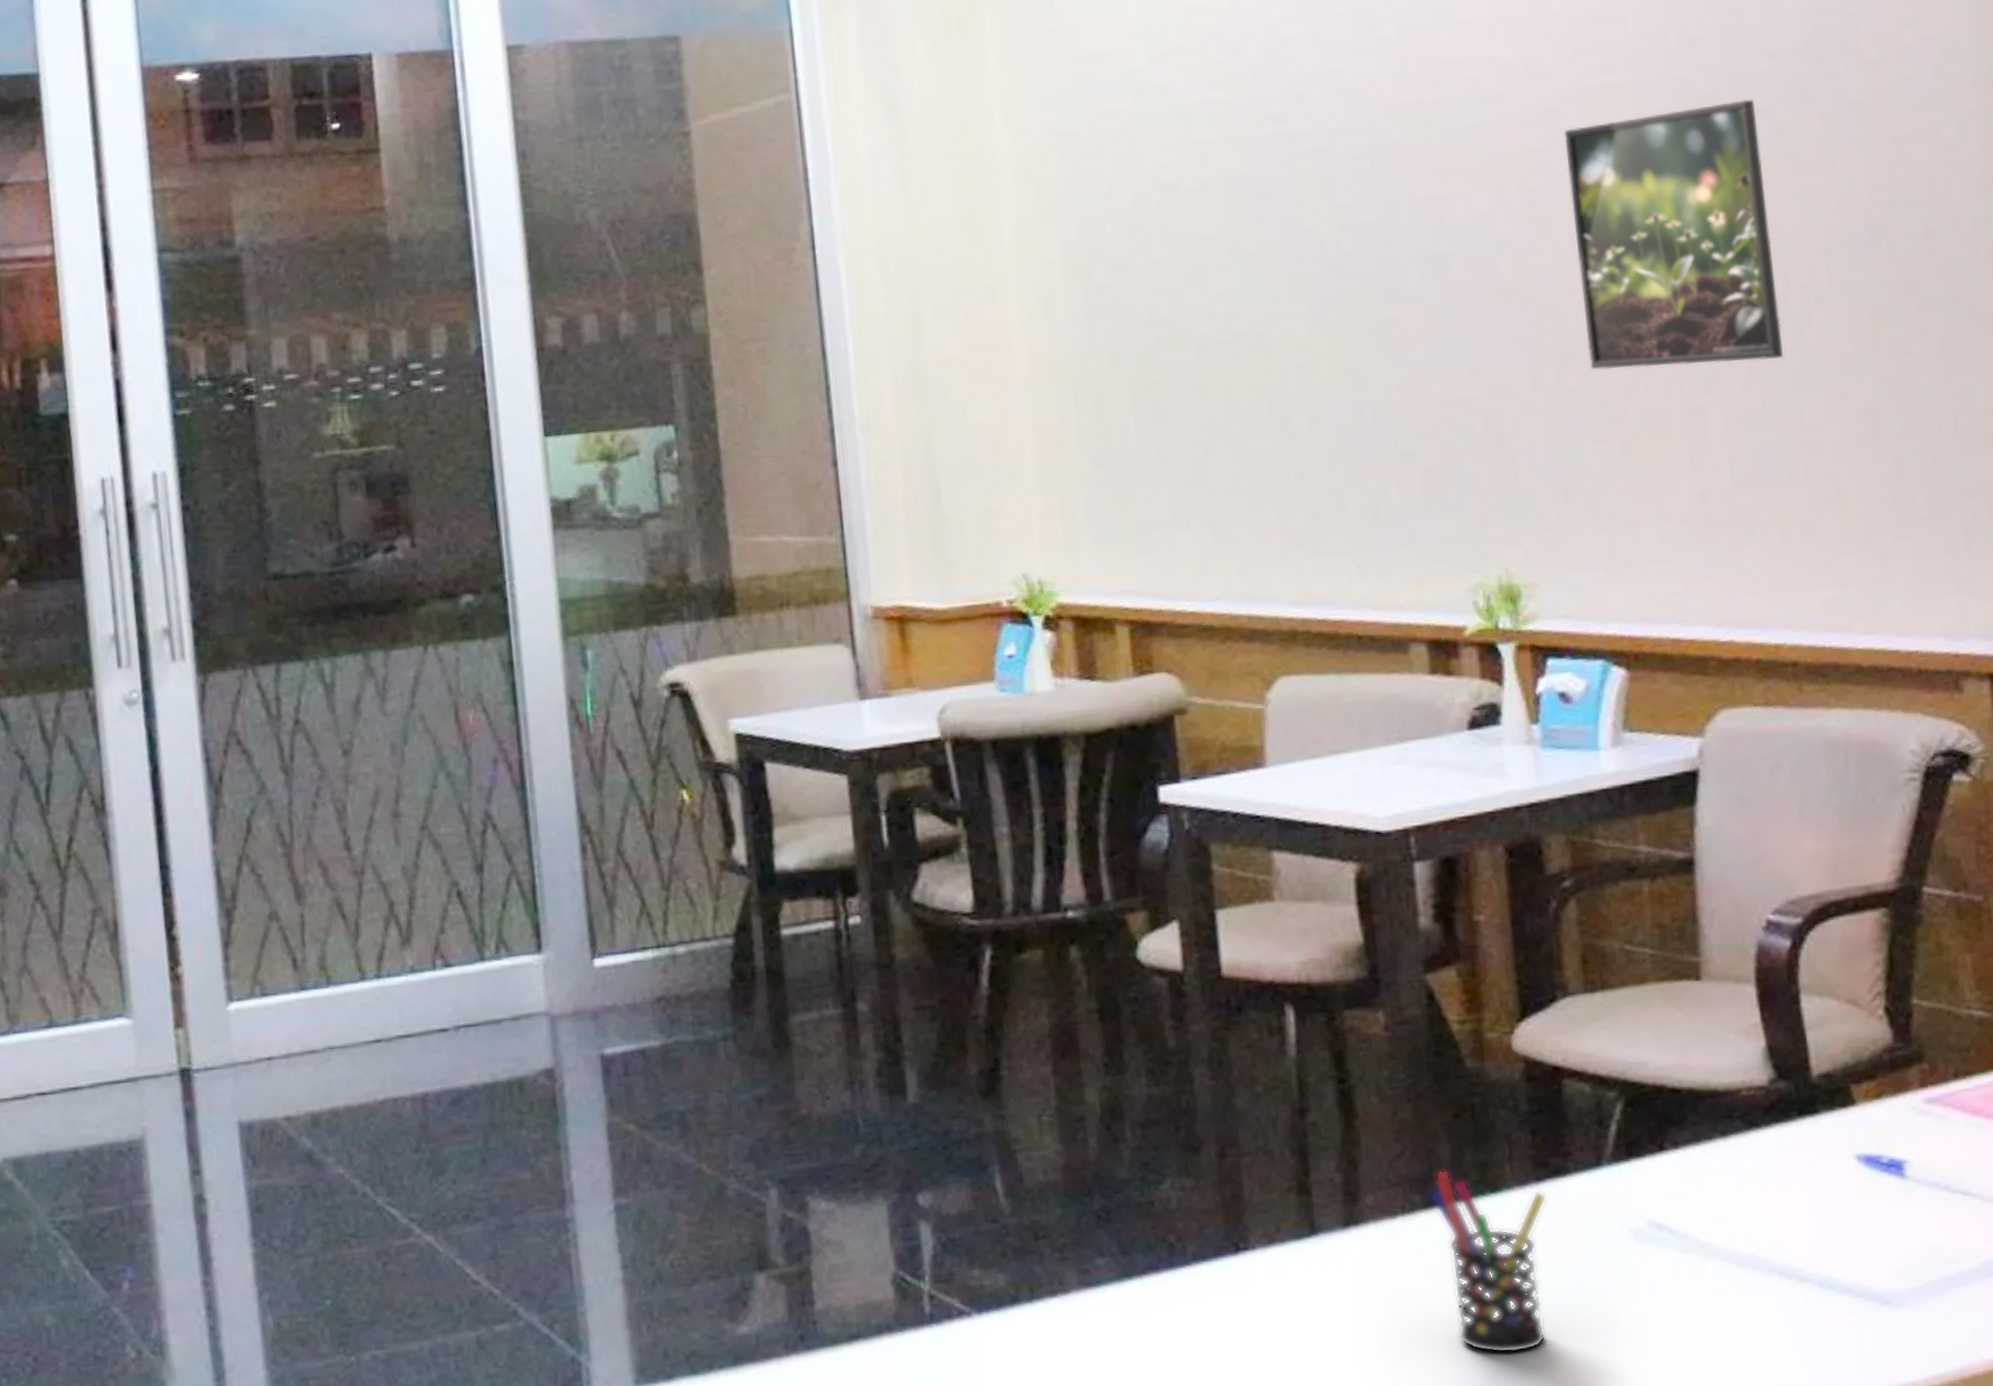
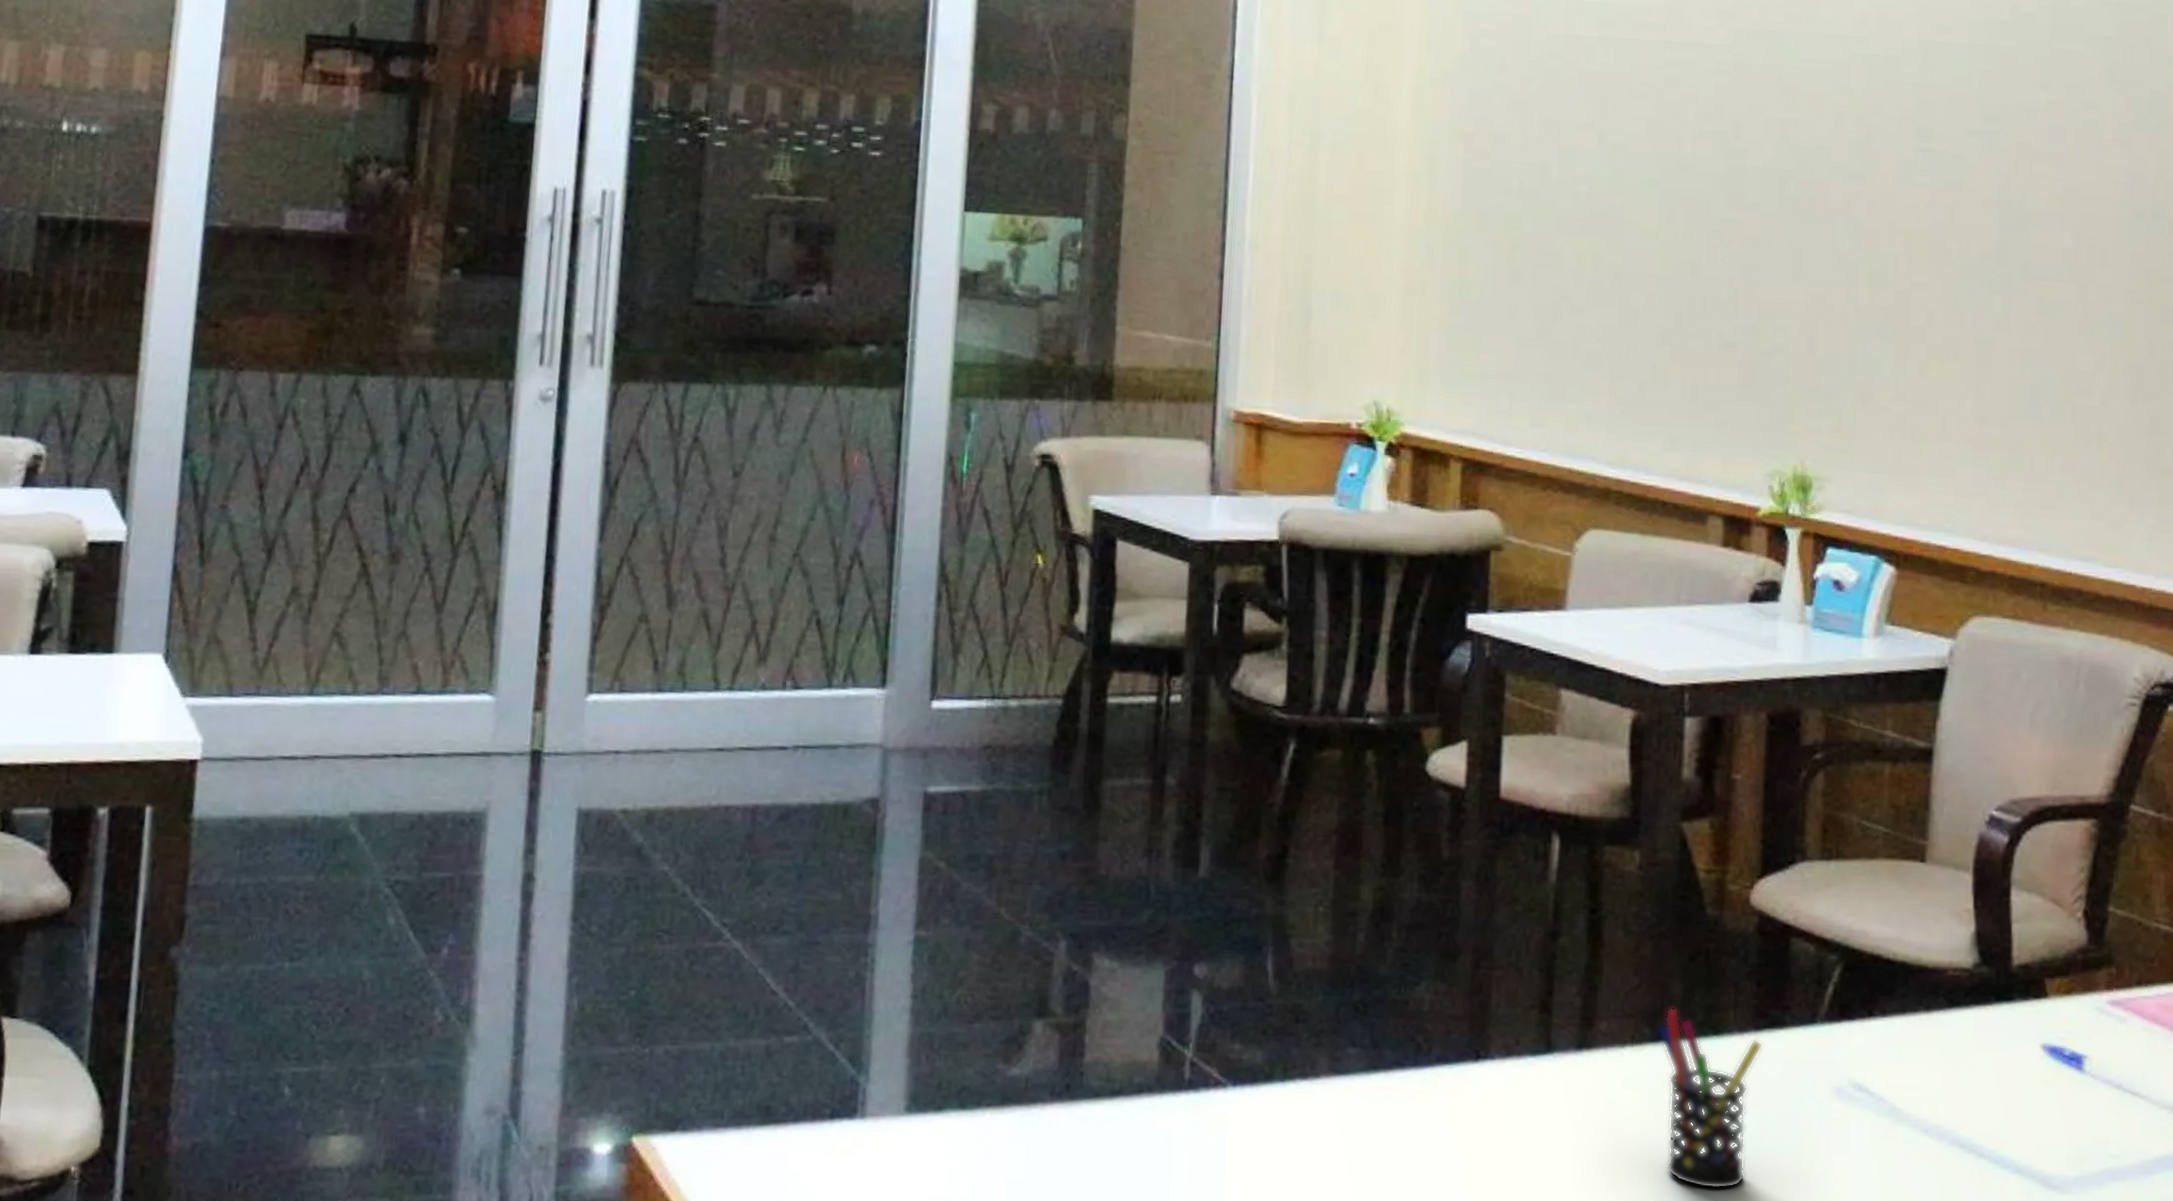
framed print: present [1565,99,1783,370] -> none [1898,74,2070,308]

